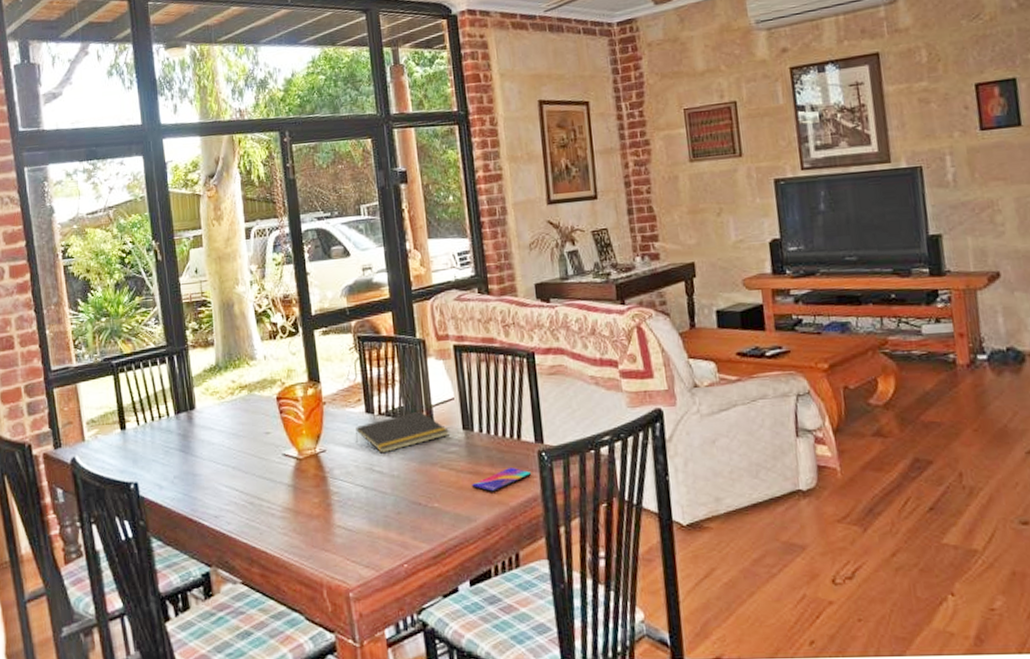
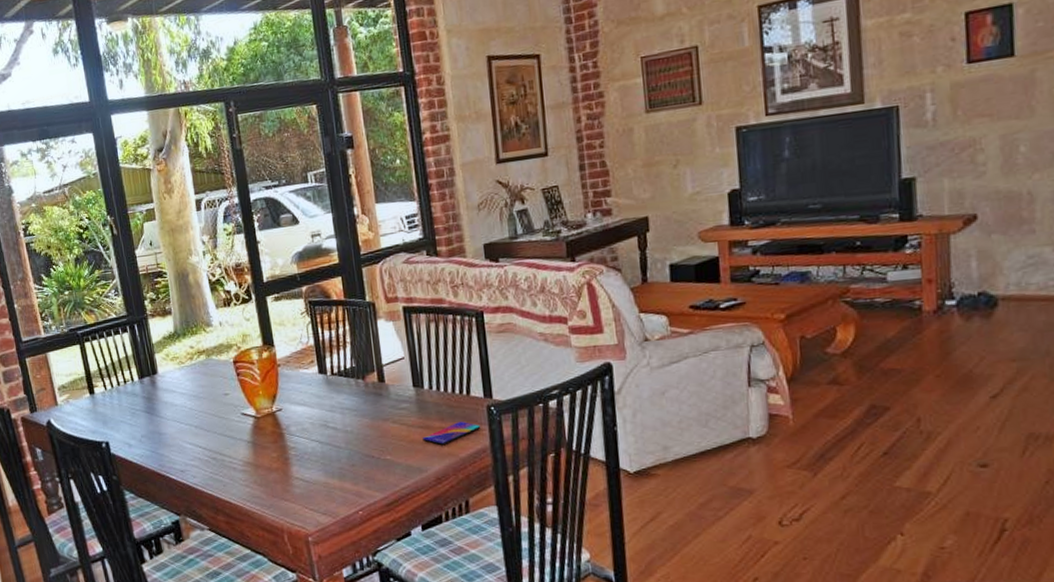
notepad: present [355,411,449,454] -> none [309,370,400,411]

